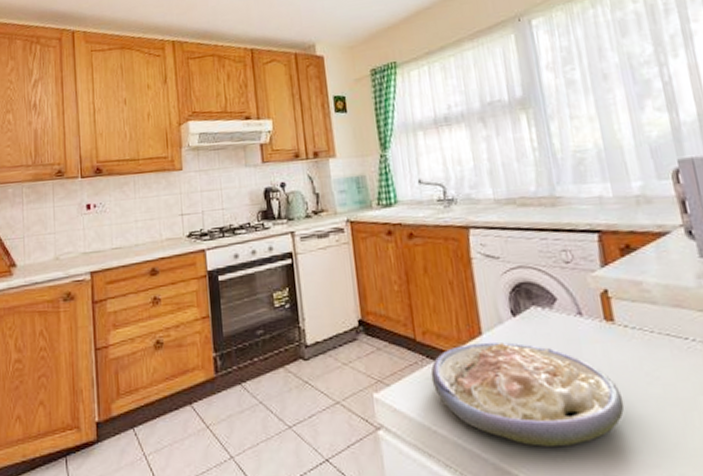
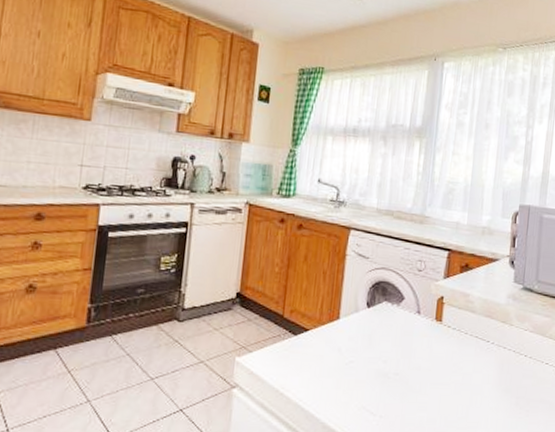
soup: present [430,342,625,447] -> none [288,325,433,413]

